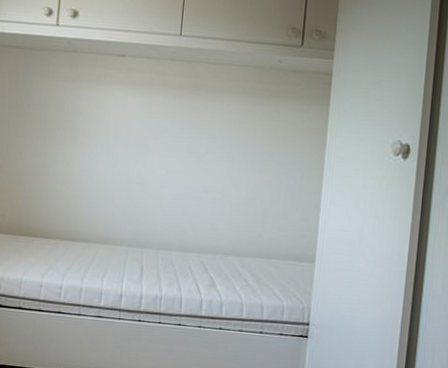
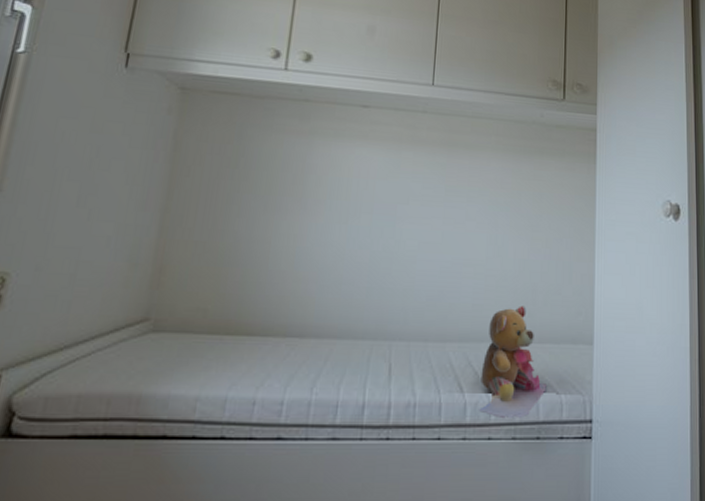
teddy bear: none [212,227,271,316] -> present [478,305,547,419]

